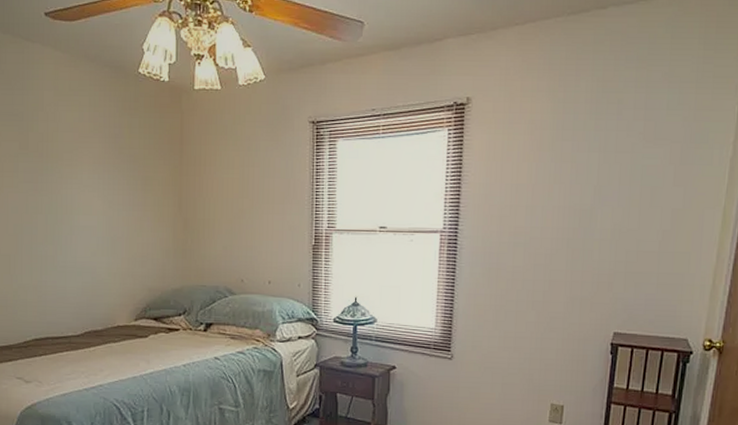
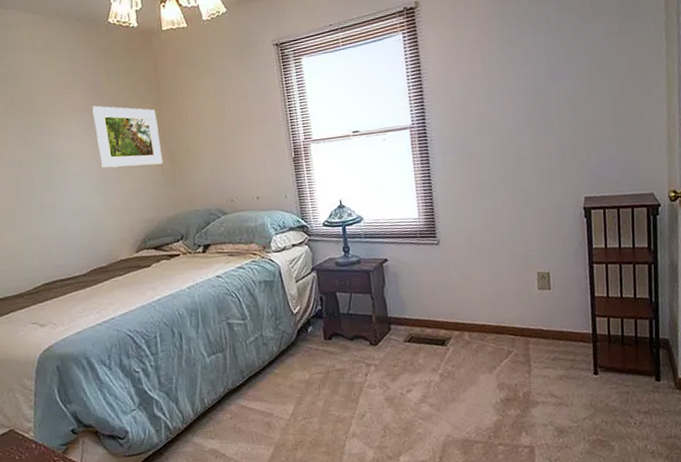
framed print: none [109,159,176,232] -> present [92,105,163,168]

